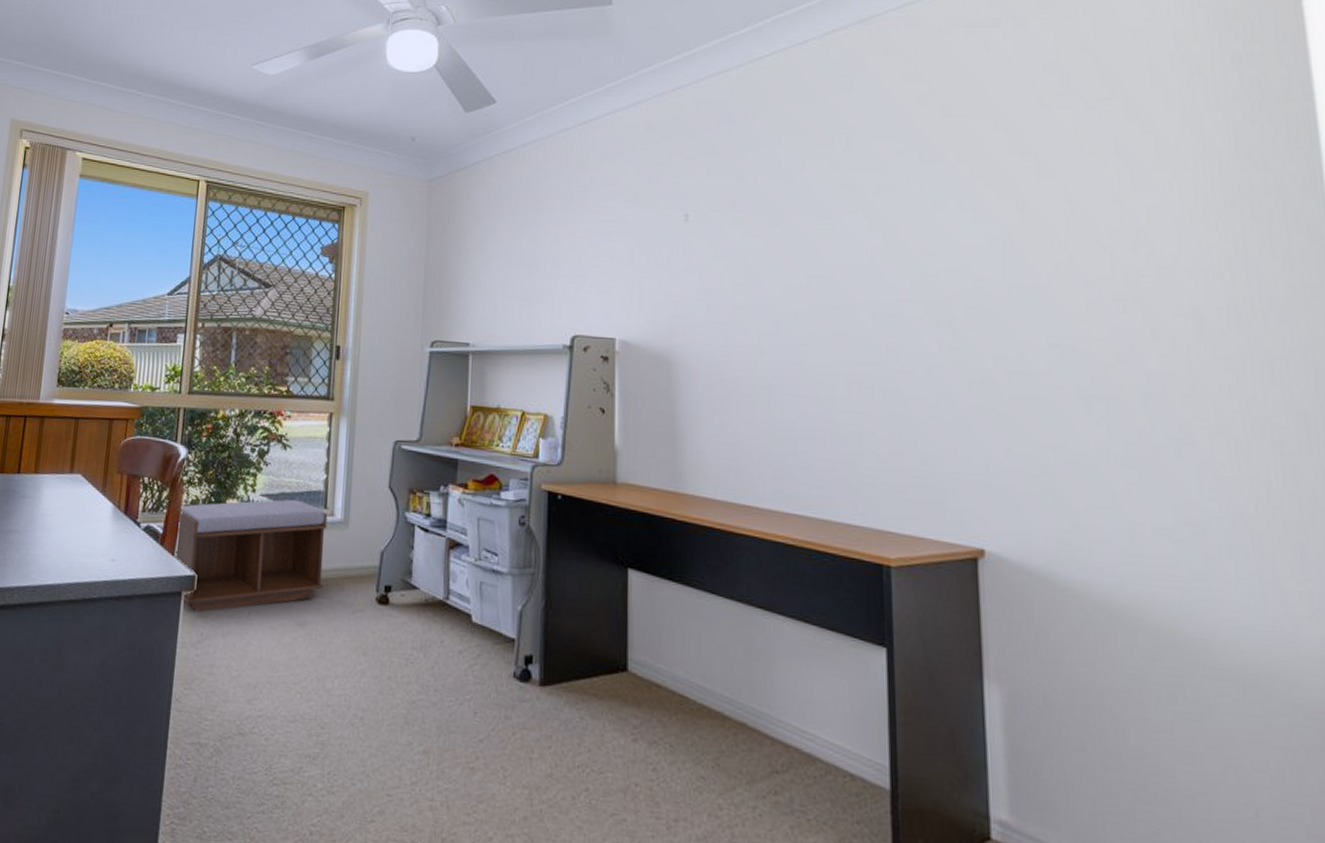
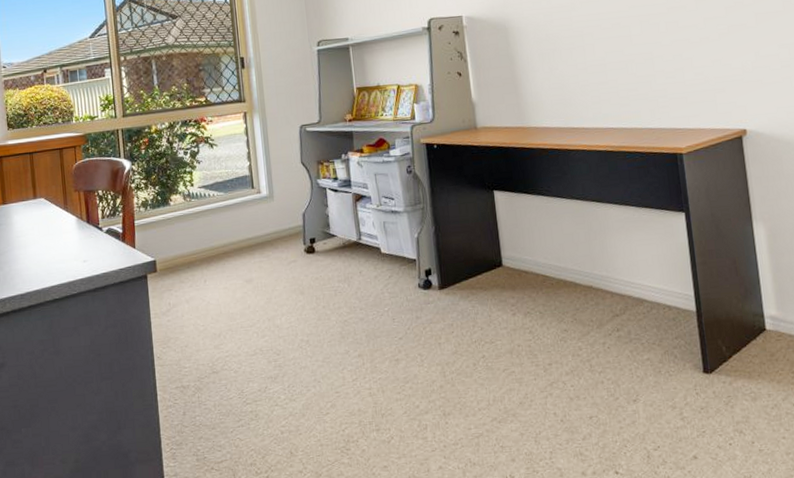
bench: present [176,499,328,612] -> none [133,185,262,288]

